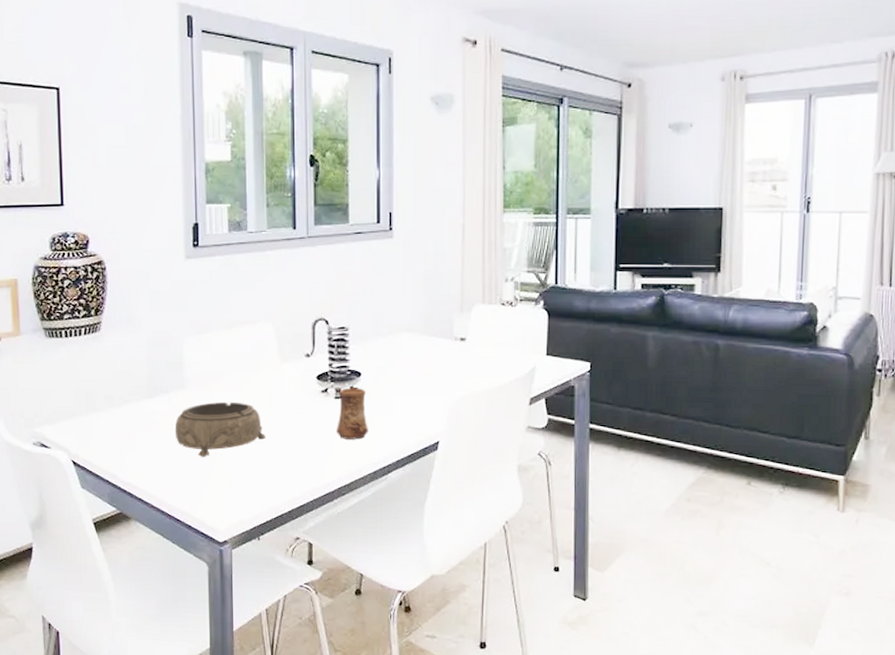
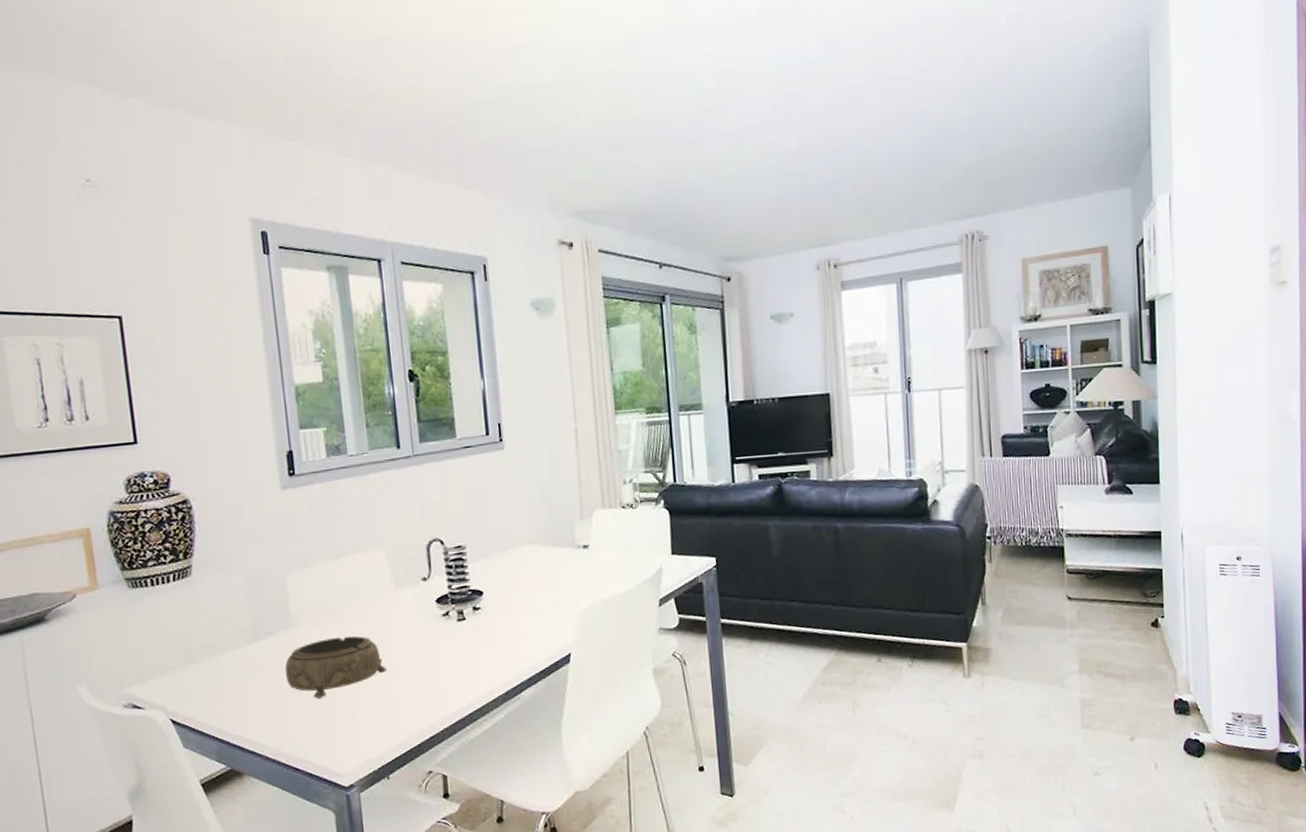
cup: present [335,388,368,440] -> none [461,607,496,662]

